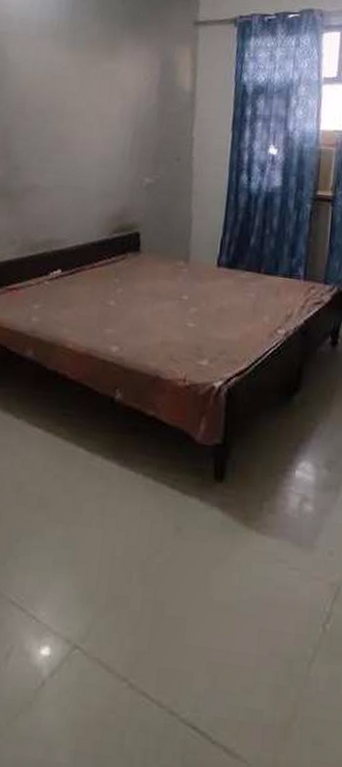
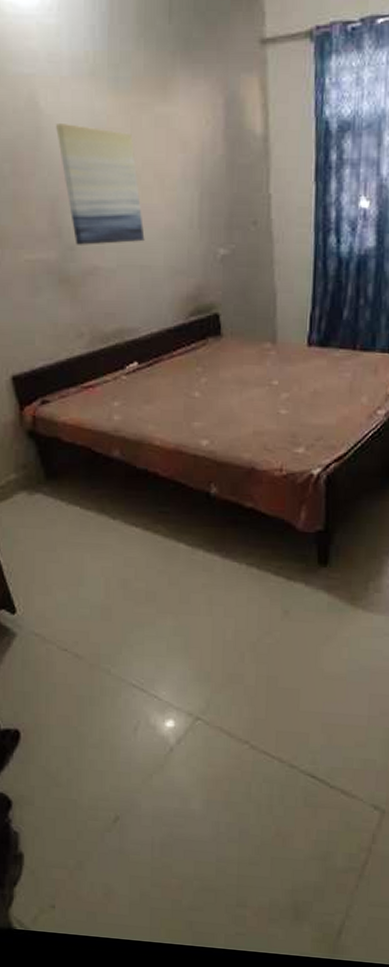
wall art: none [18,70,82,168] -> present [56,124,145,245]

